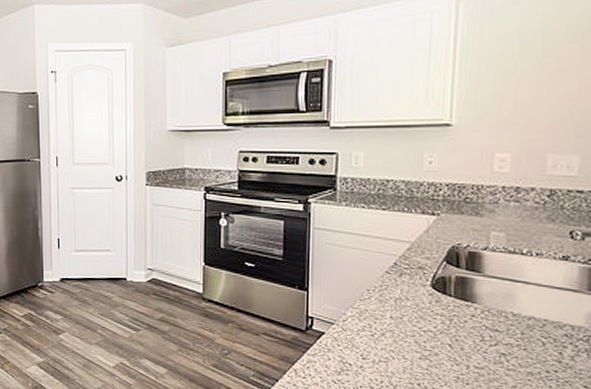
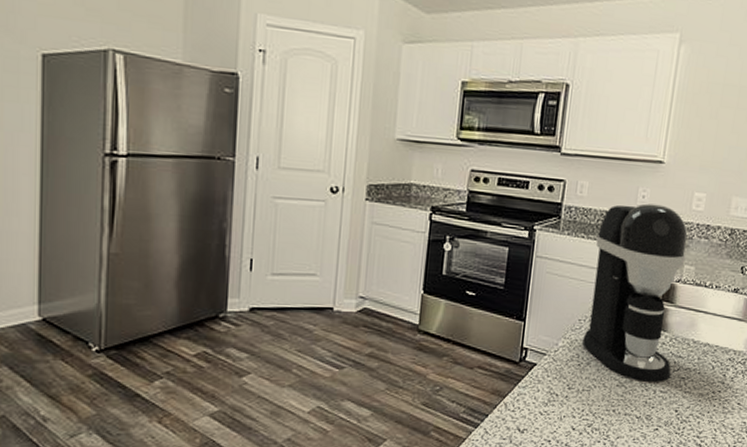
coffee maker: none [374,169,492,358] -> present [582,203,688,383]

